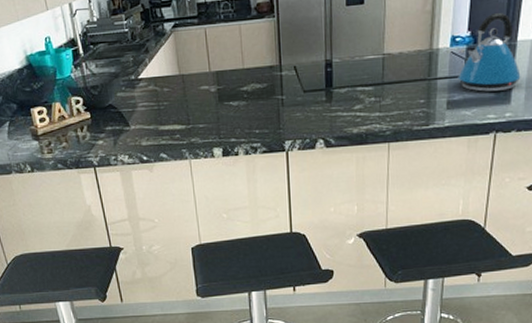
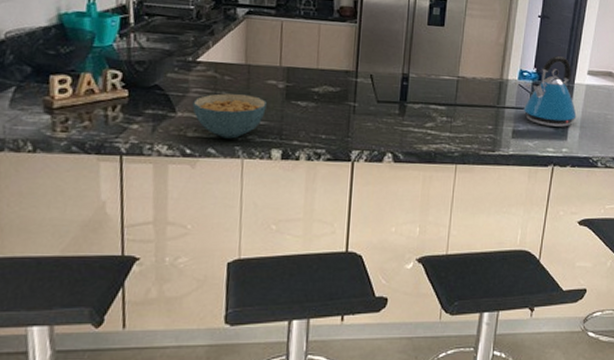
cereal bowl: none [142,102,203,144] -> present [192,93,267,139]

